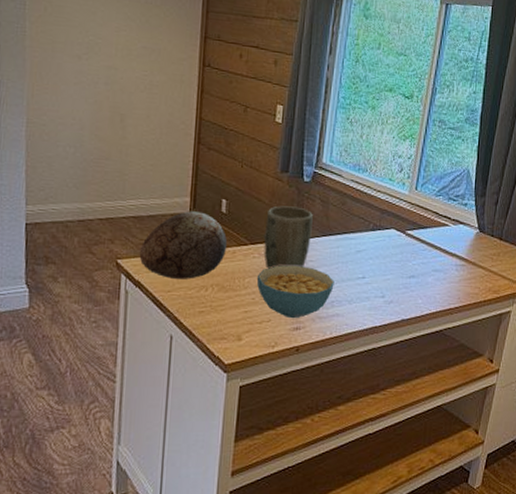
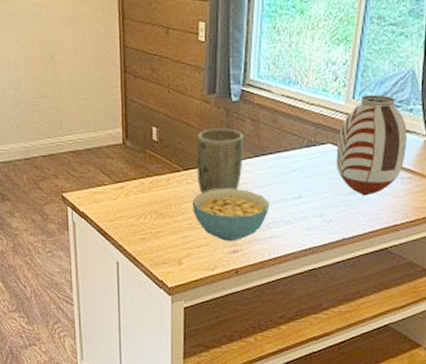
decorative egg: present [139,211,228,279] -> none [81,141,161,209]
vase: none [398,187,462,280] -> present [336,95,407,196]

